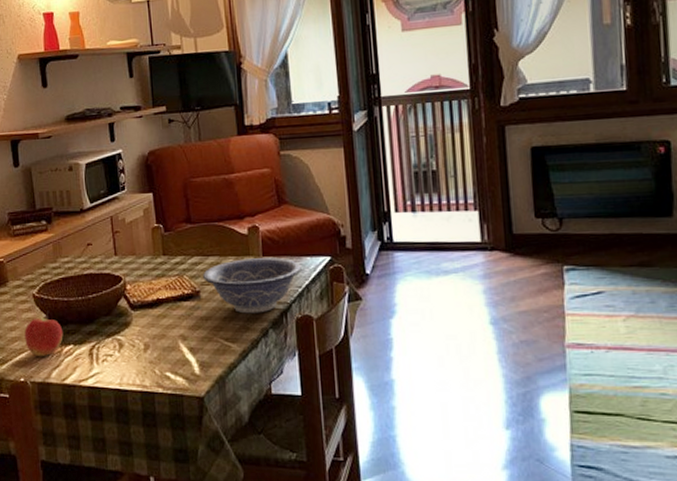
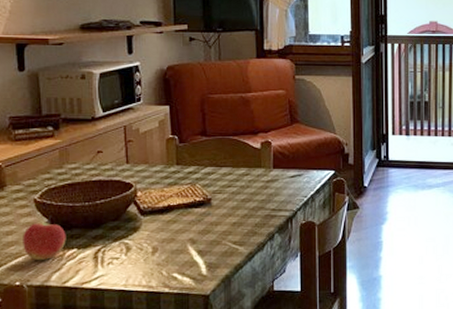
decorative bowl: present [202,257,302,314] -> none [214,170,308,220]

